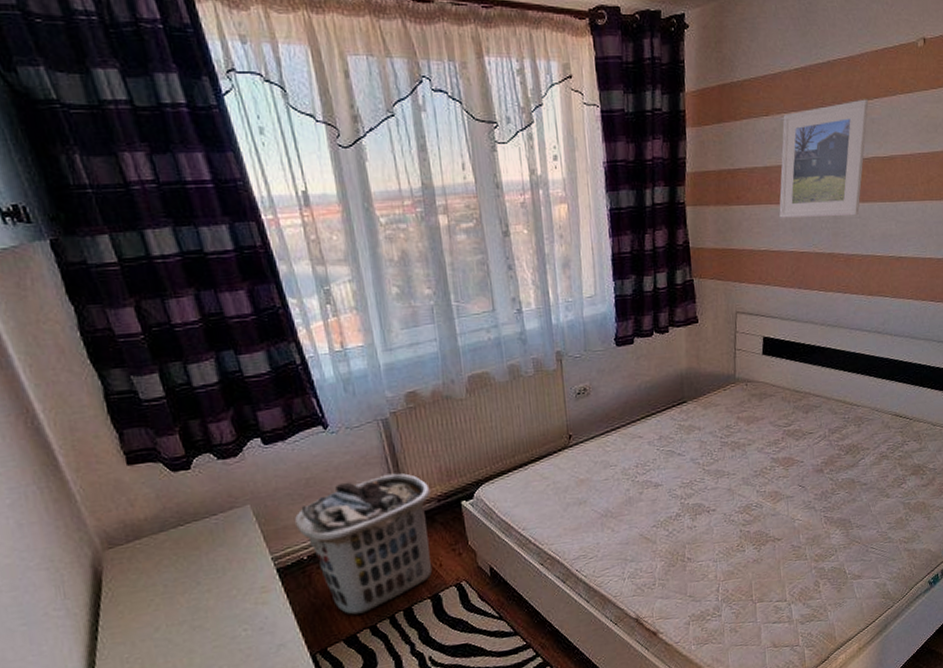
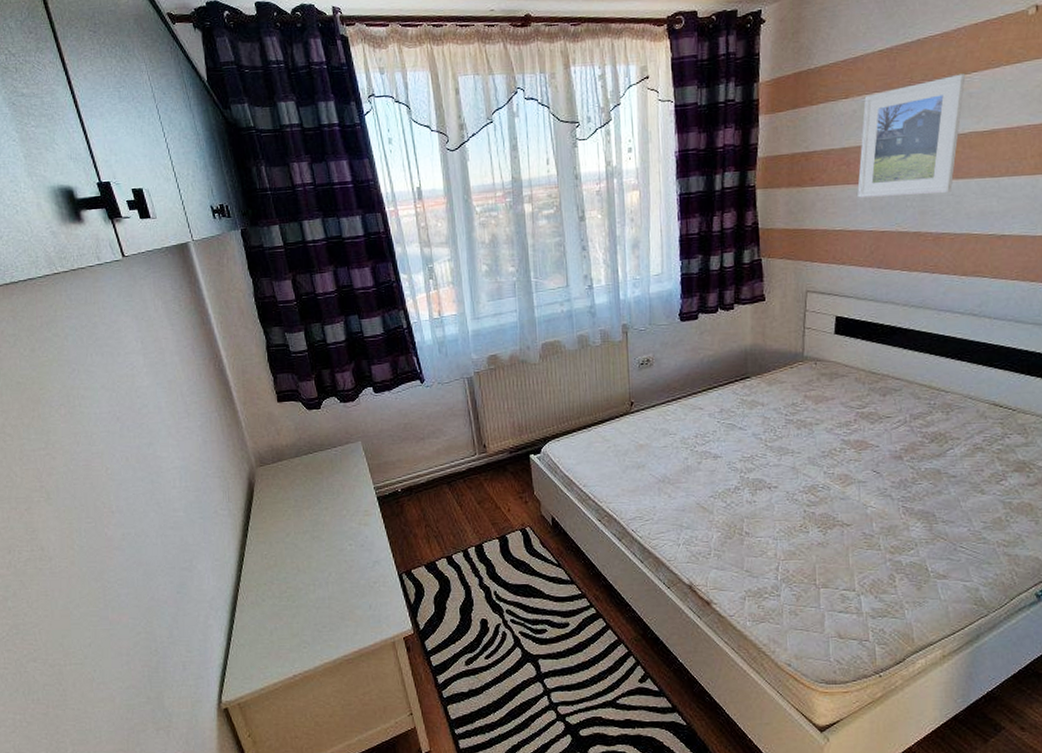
clothes hamper: present [294,473,433,615] -> none [393,425,504,544]

